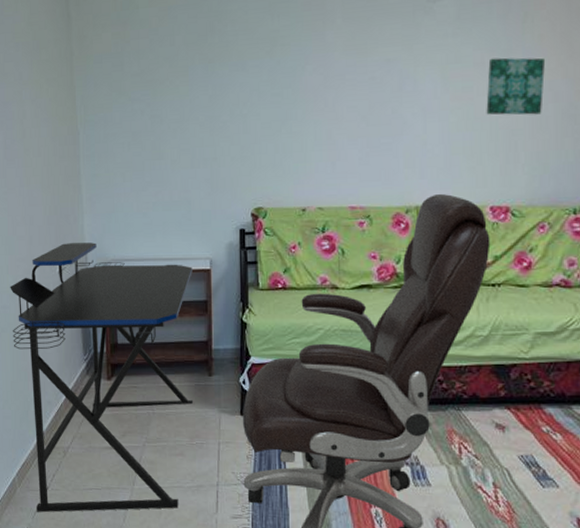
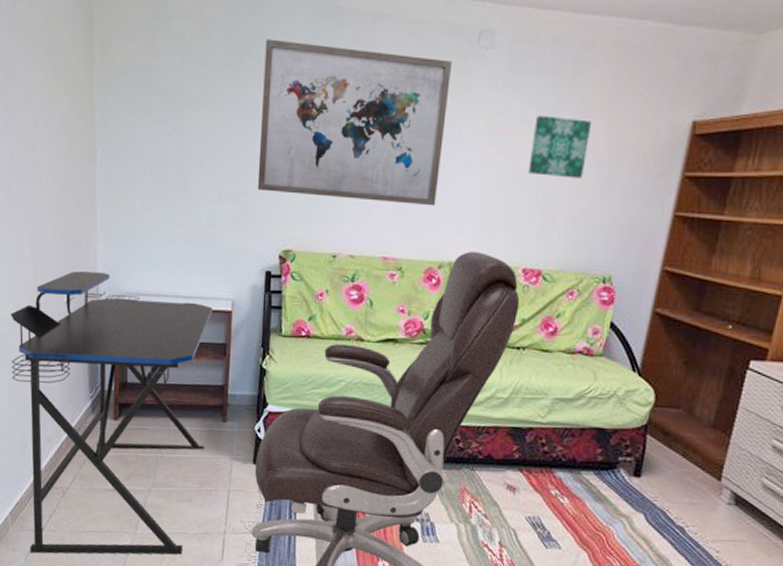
wall art: none [225,15,403,155] -> present [257,39,453,206]

